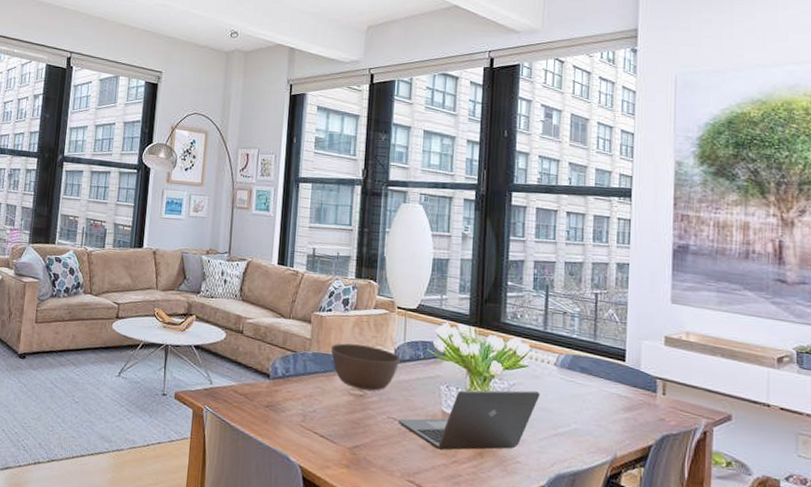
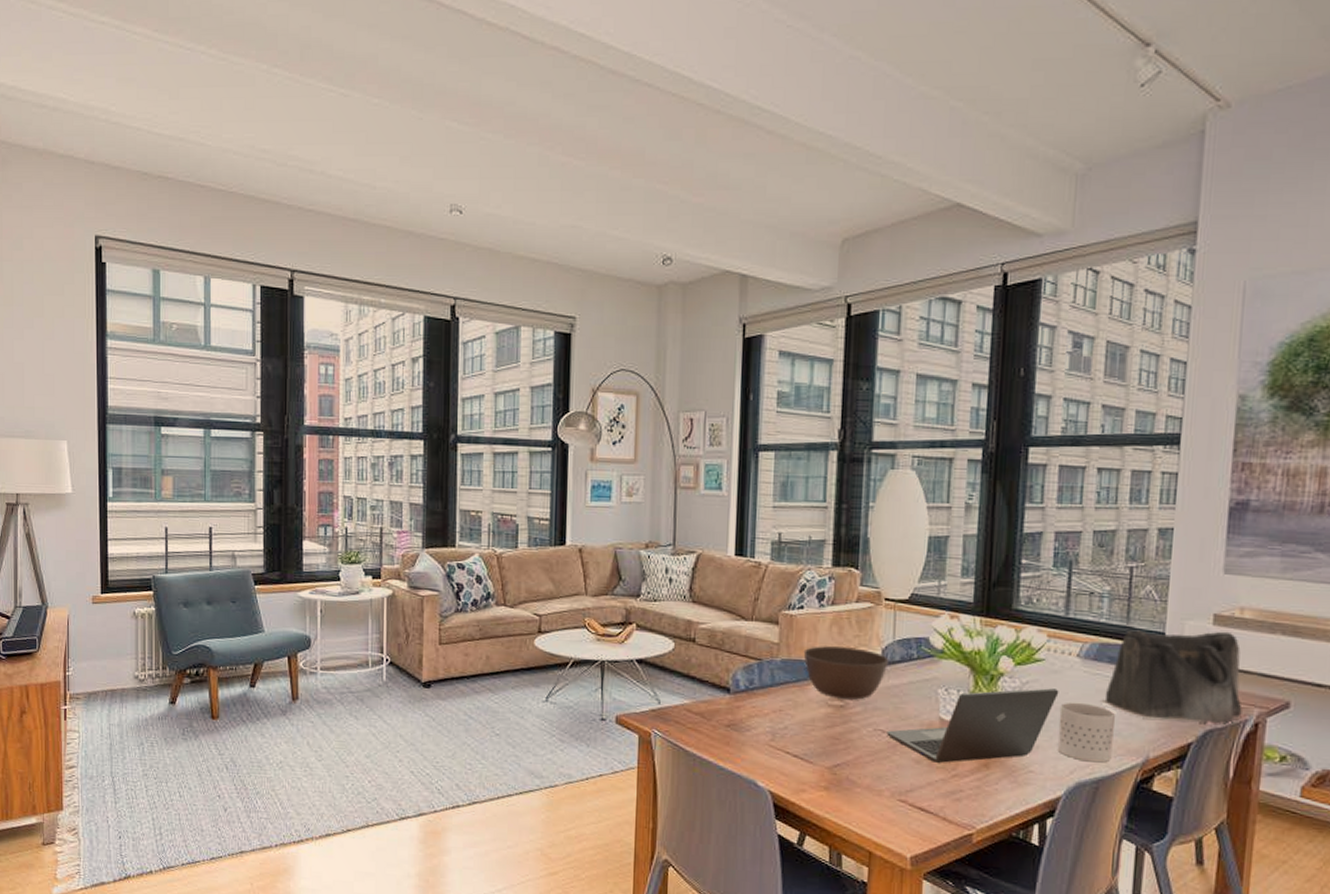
mug: none [539,403,588,458] -> present [1057,702,1116,763]
saddlebag: none [574,345,692,430] -> present [1099,630,1242,724]

